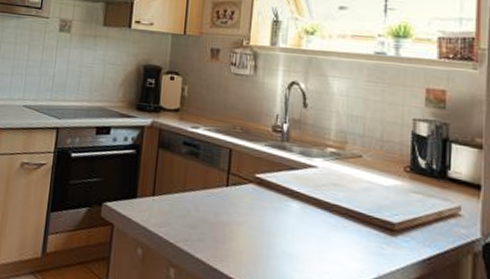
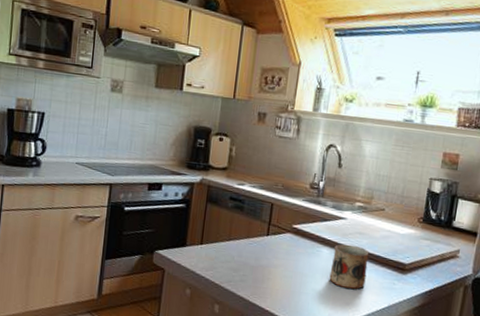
mug: none [302,197,348,254] -> present [329,244,370,290]

